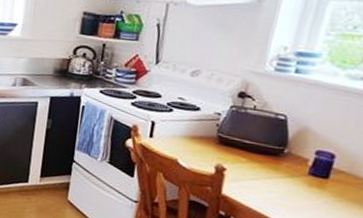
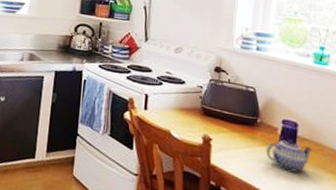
teapot: none [290,171,349,206] -> present [266,139,312,172]

